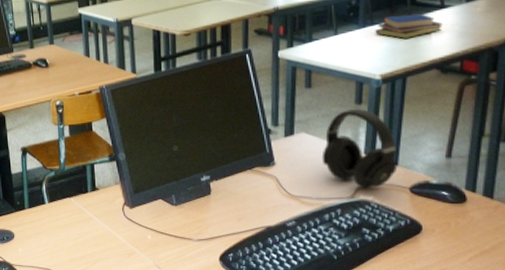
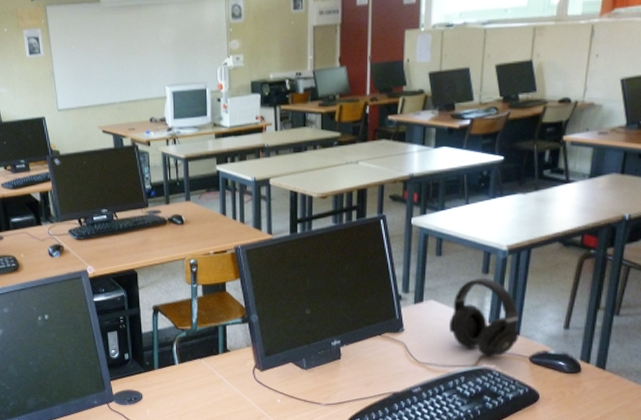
book: present [375,13,443,40] -> none [504,187,567,212]

